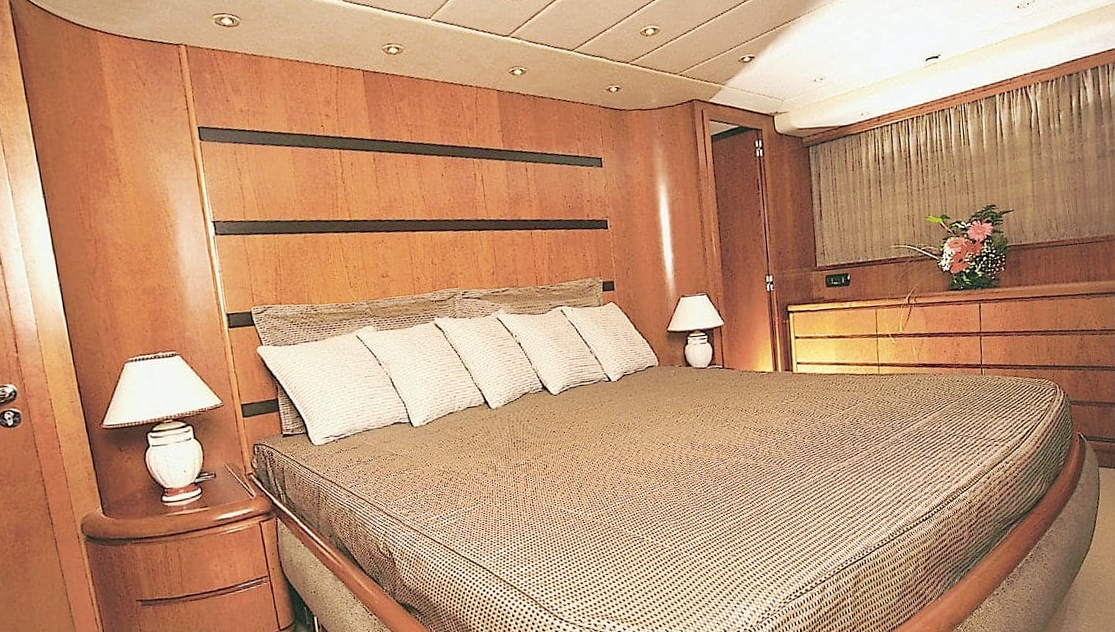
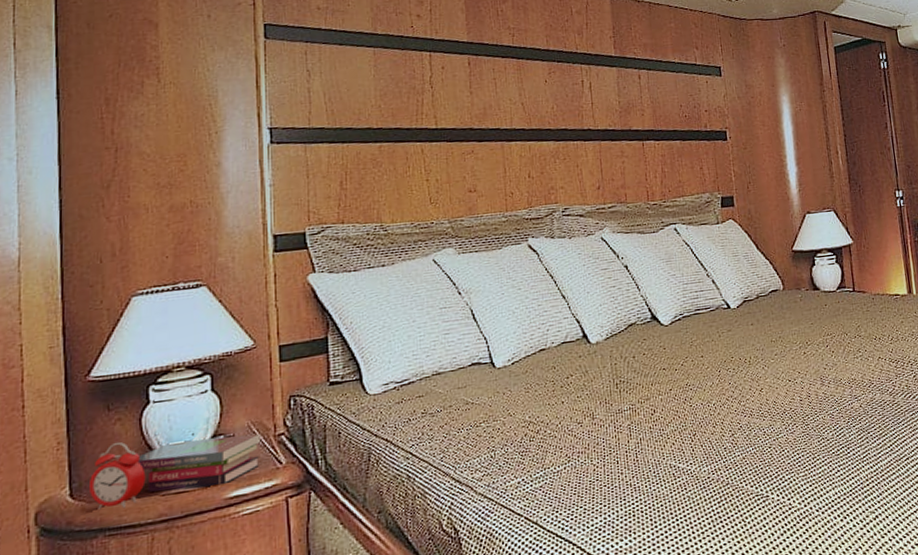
alarm clock: none [115,475,155,524] -> present [90,441,146,510]
books: none [147,472,236,513] -> present [137,433,260,492]

